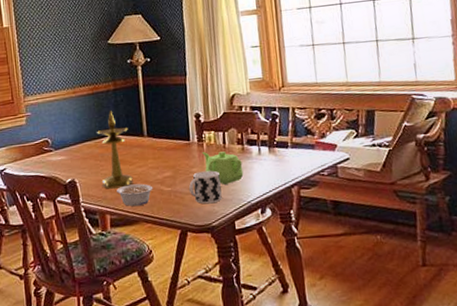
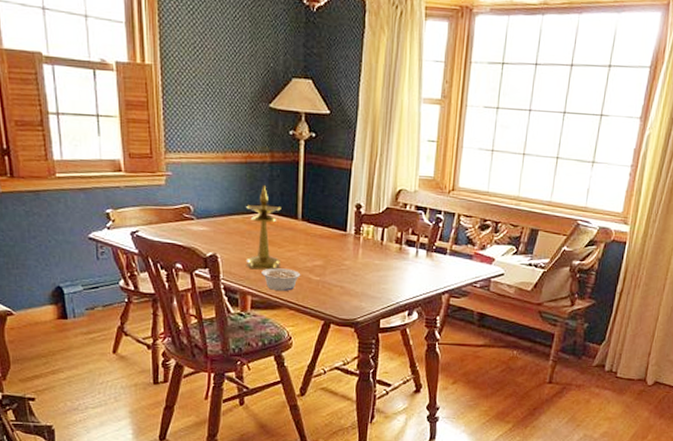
cup: present [189,170,222,204] -> none [339,265,372,299]
teapot: present [202,151,244,185] -> none [357,246,397,282]

